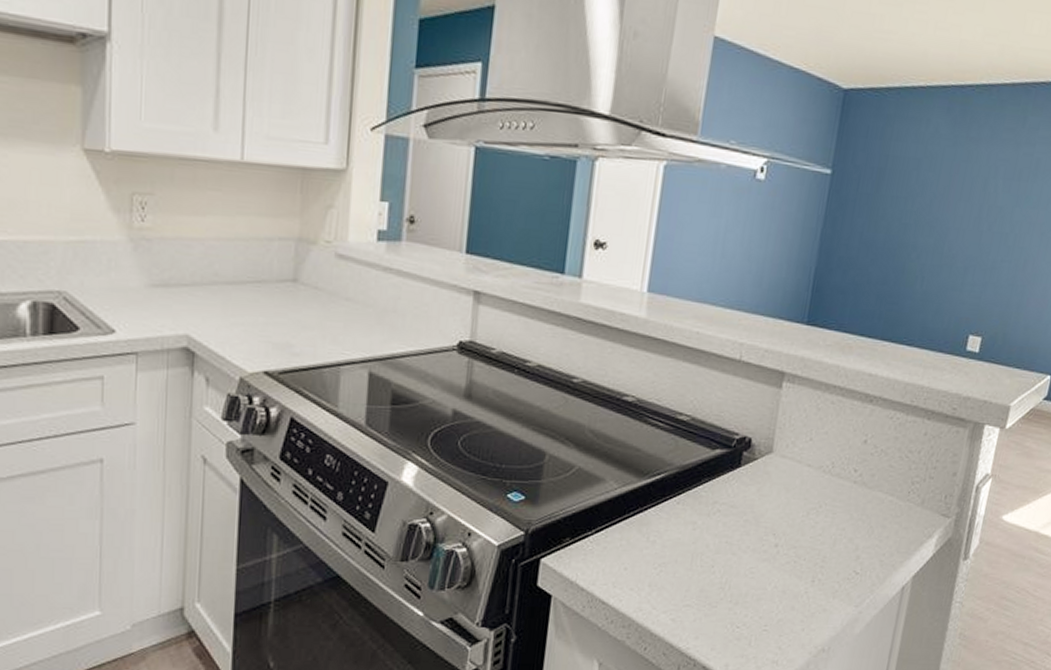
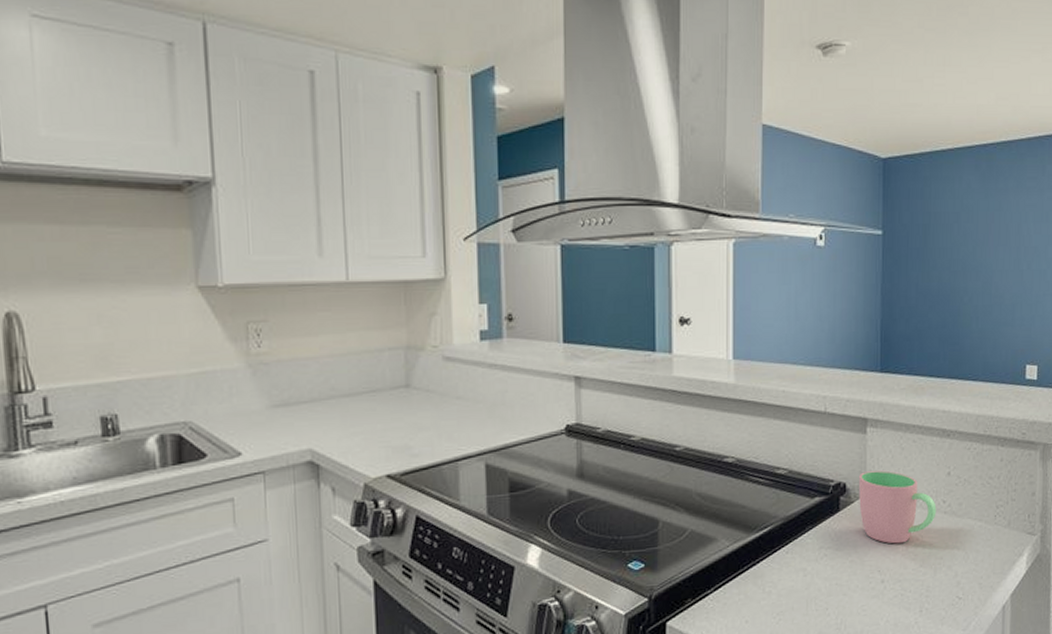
cup: none [762,429,847,509] -> present [859,470,937,544]

